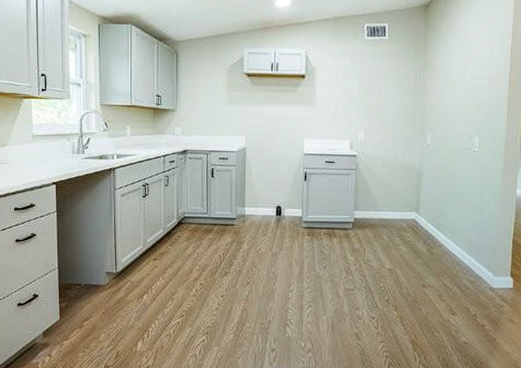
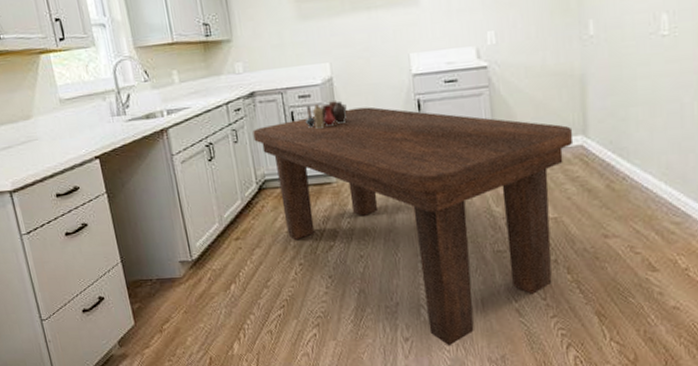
dining table: none [181,172,409,358] -> present [253,106,574,347]
vase: none [222,165,253,185] -> present [306,101,347,130]

